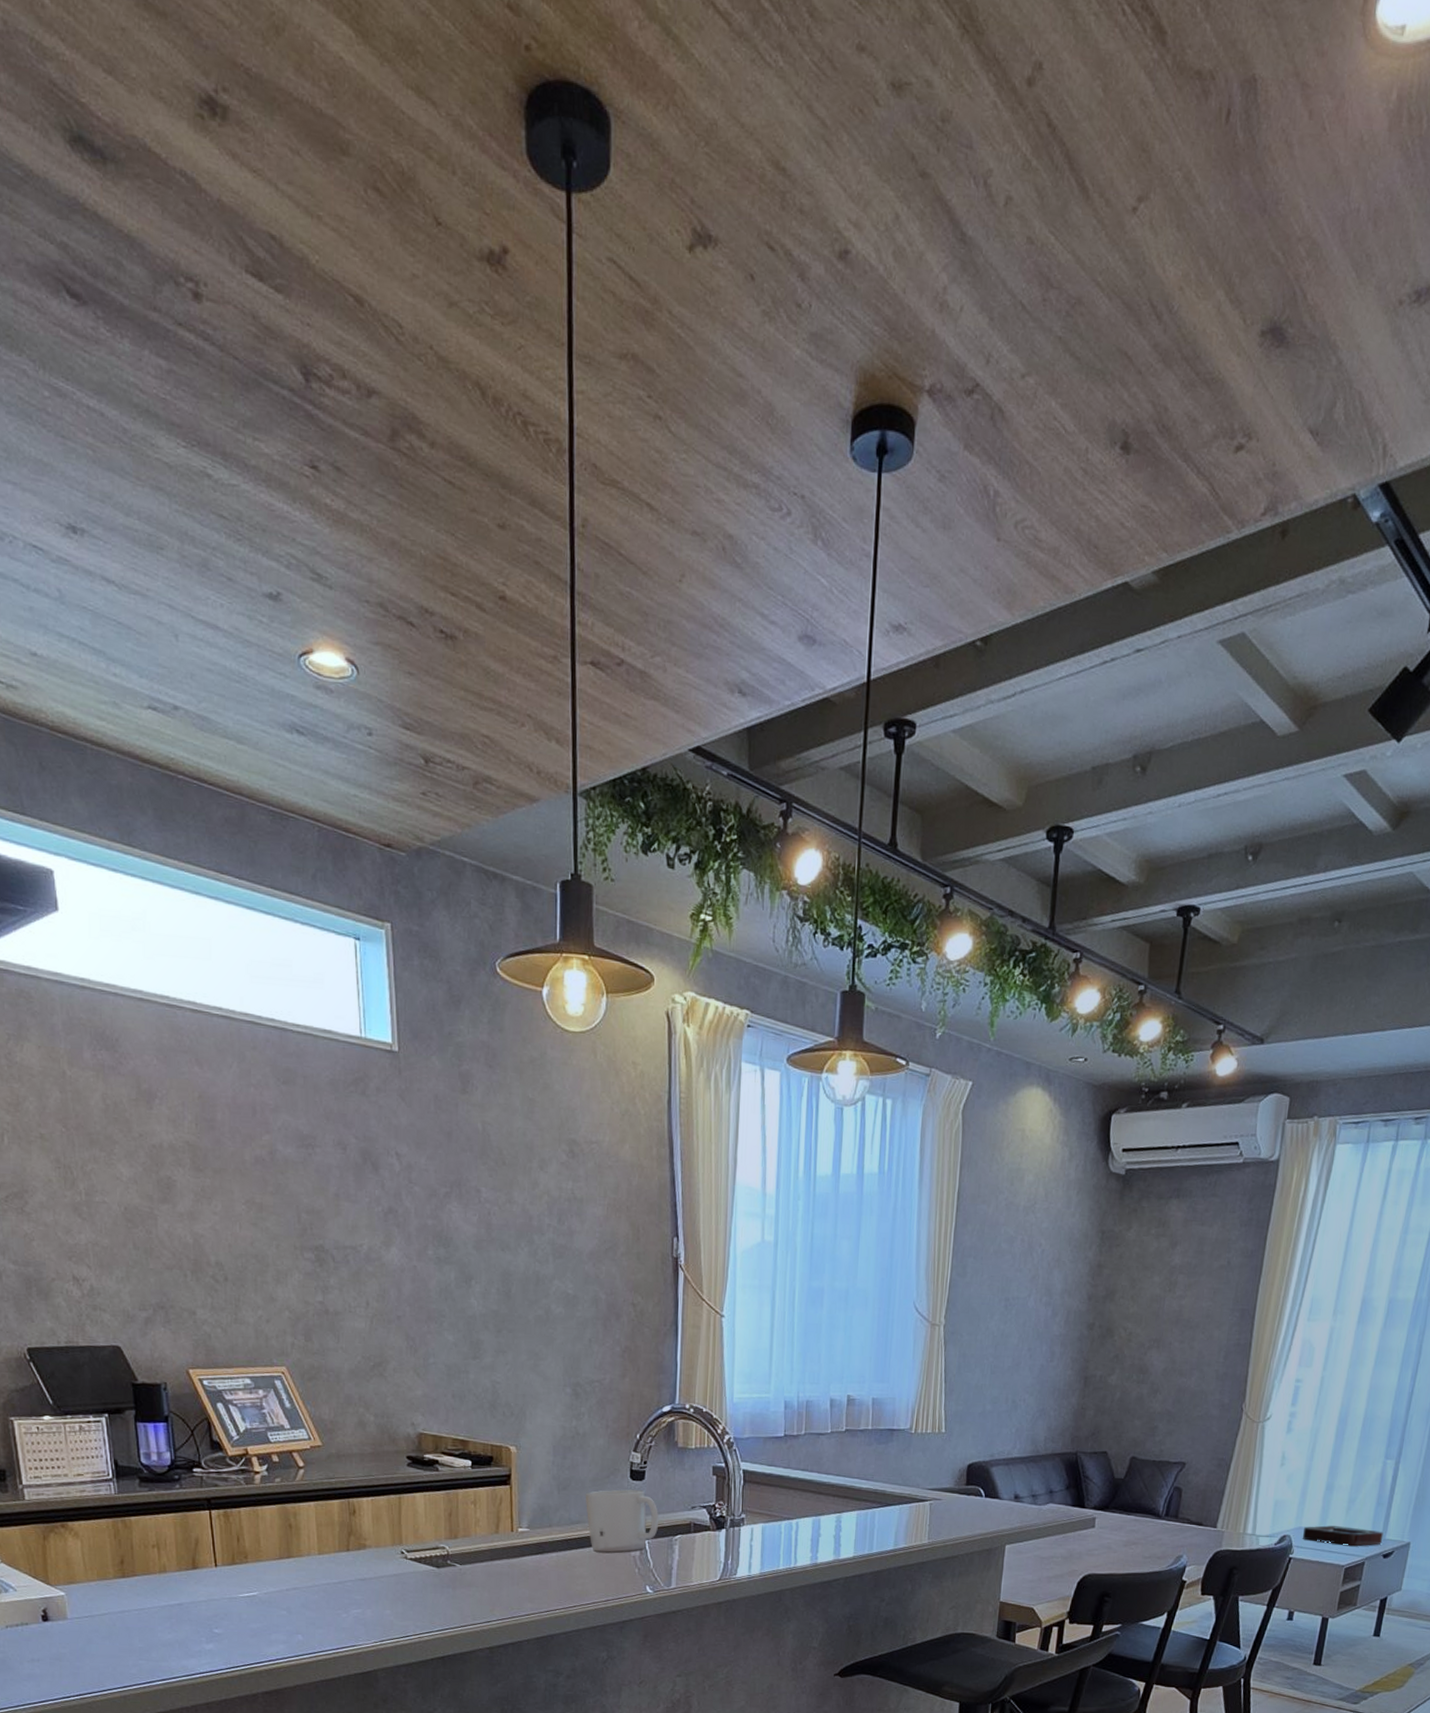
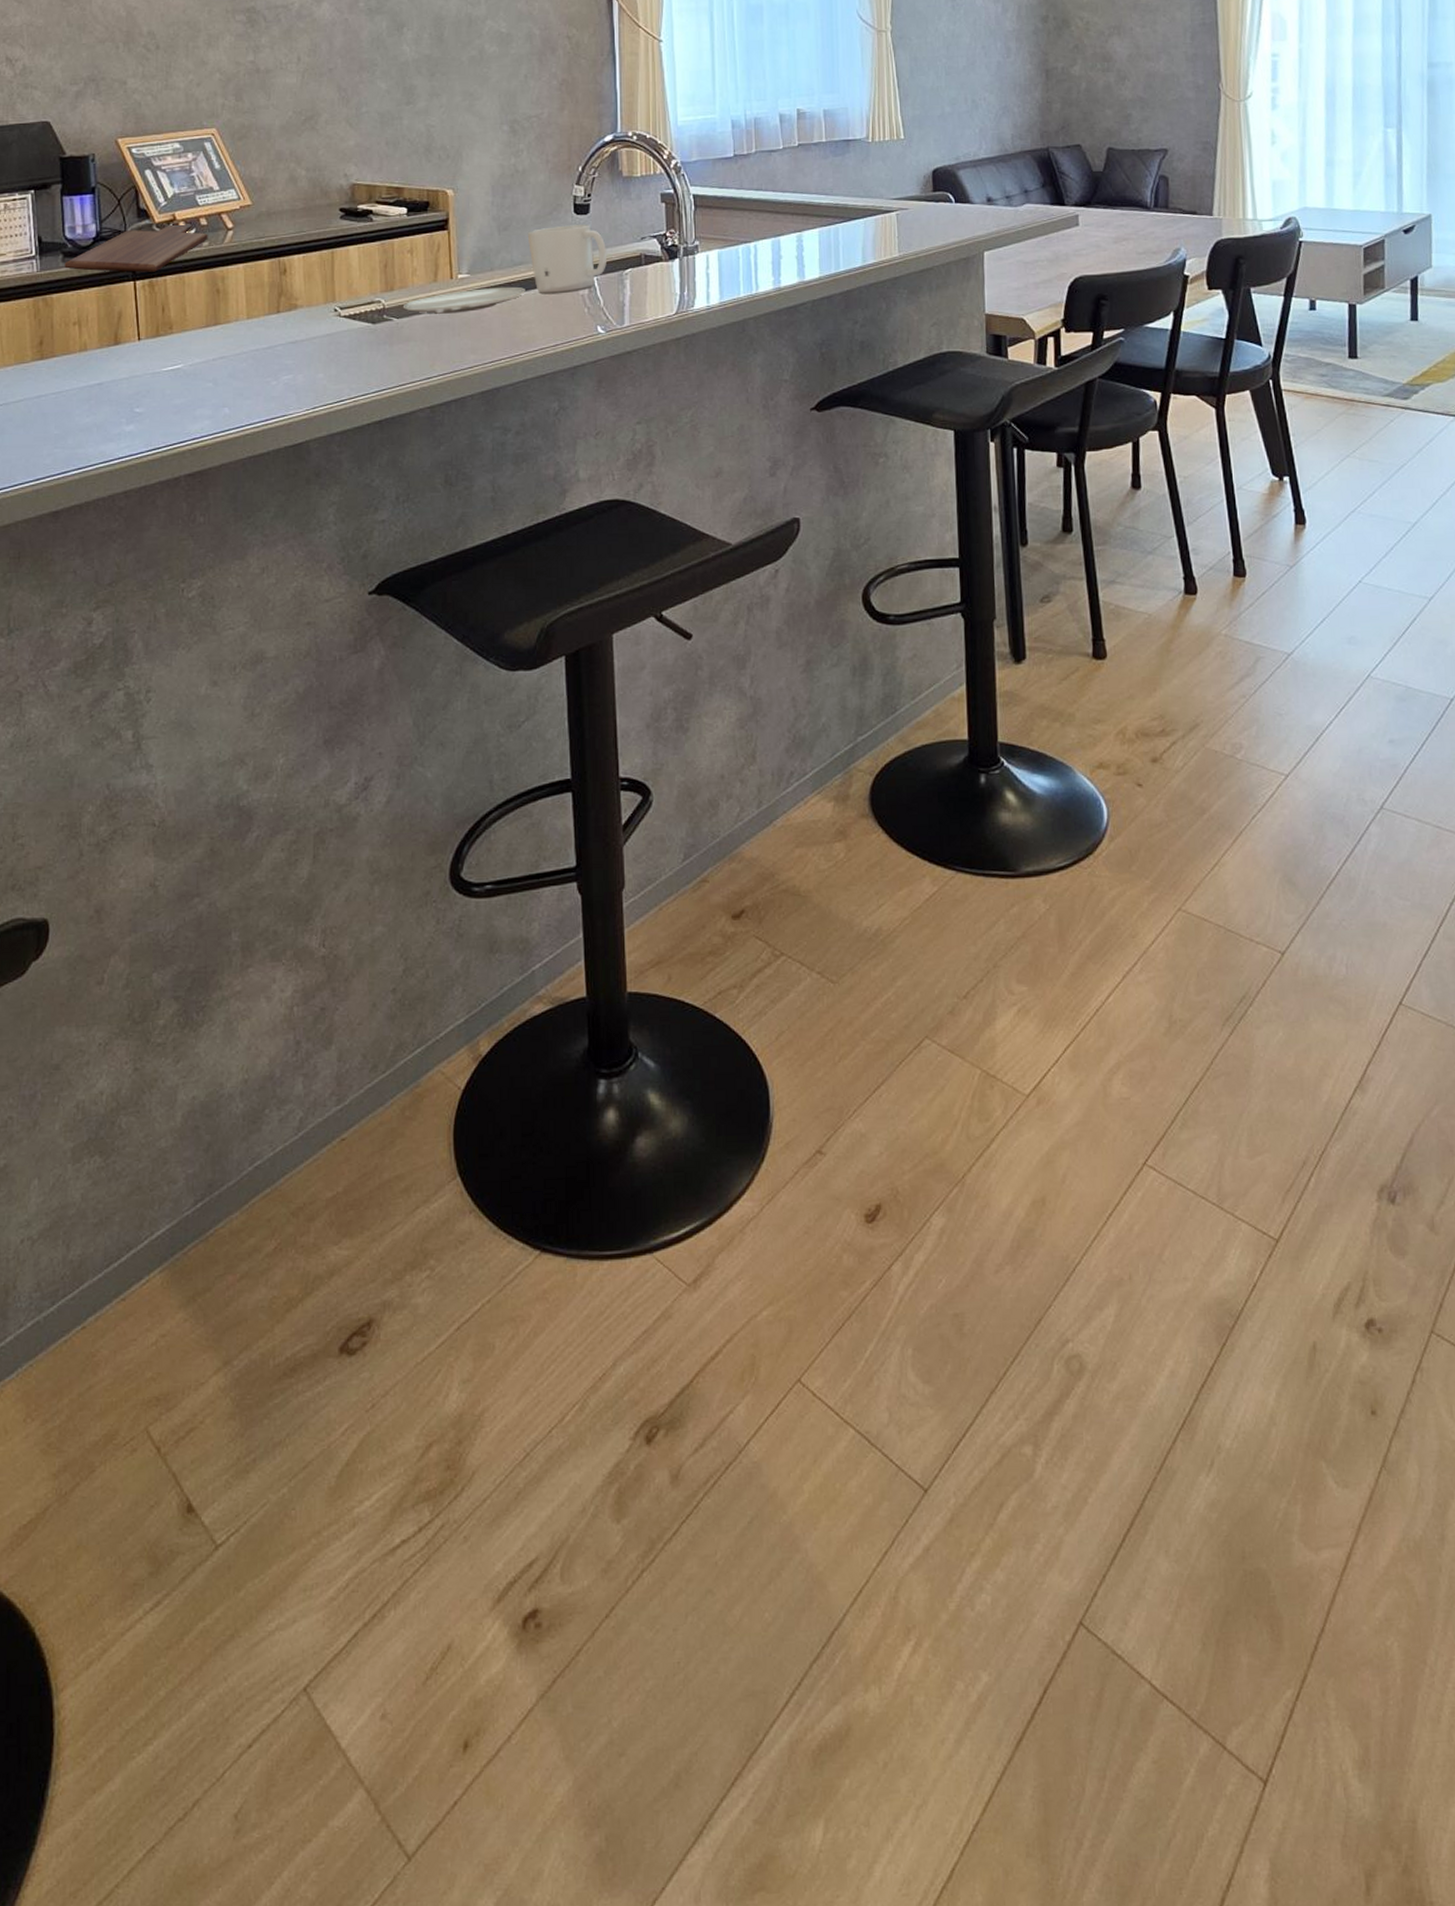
cutting board: none [141,1457,280,1503] -> present [64,223,208,272]
plate: none [465,1543,581,1565] -> present [402,286,525,314]
decorative tray: present [1302,1525,1384,1546] -> none [1309,203,1400,223]

